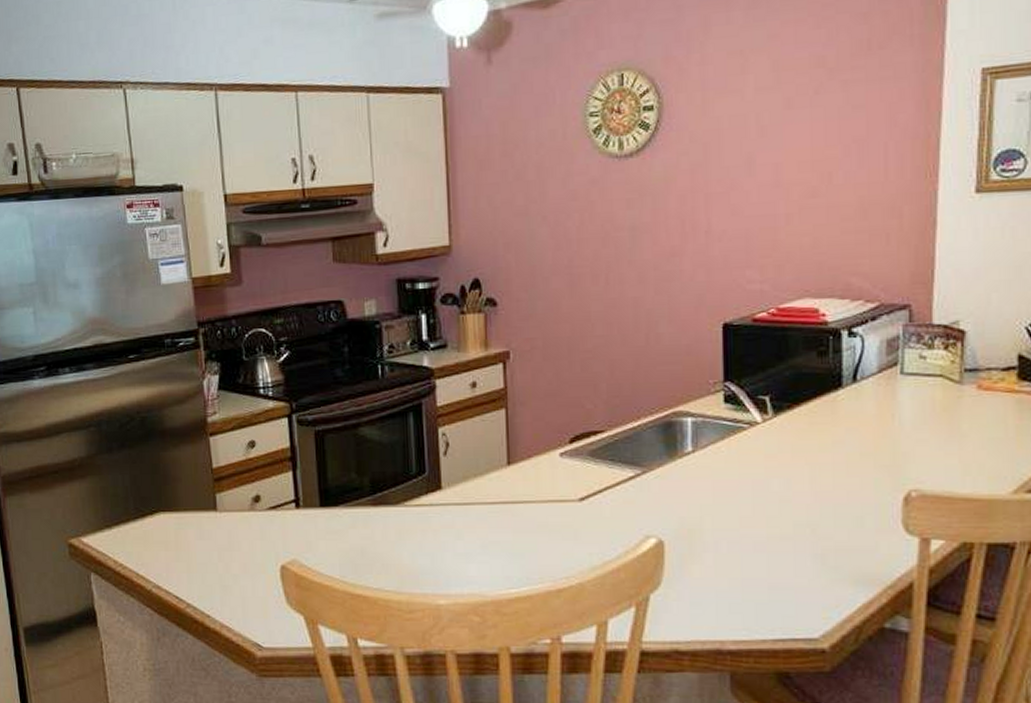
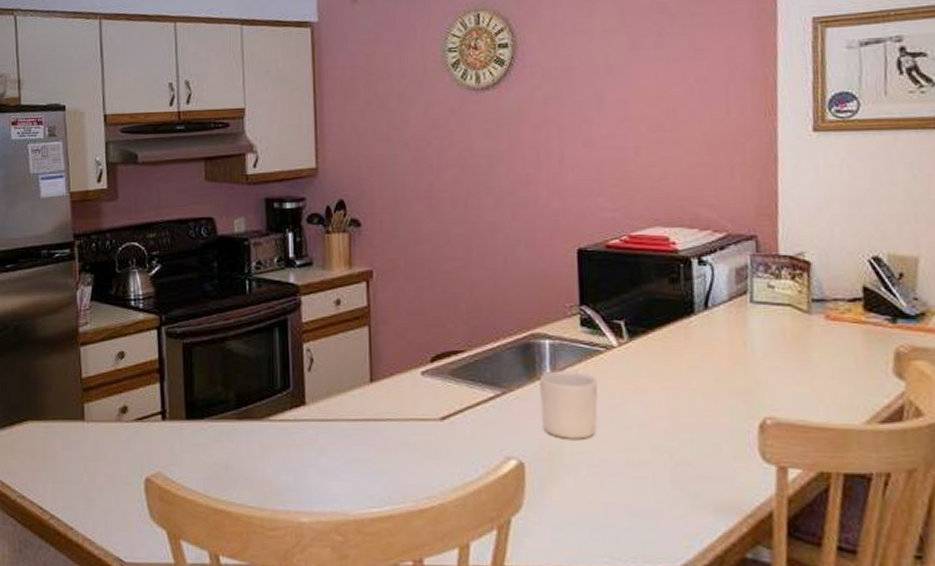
mug: none [680,448,740,518] -> present [539,371,598,441]

